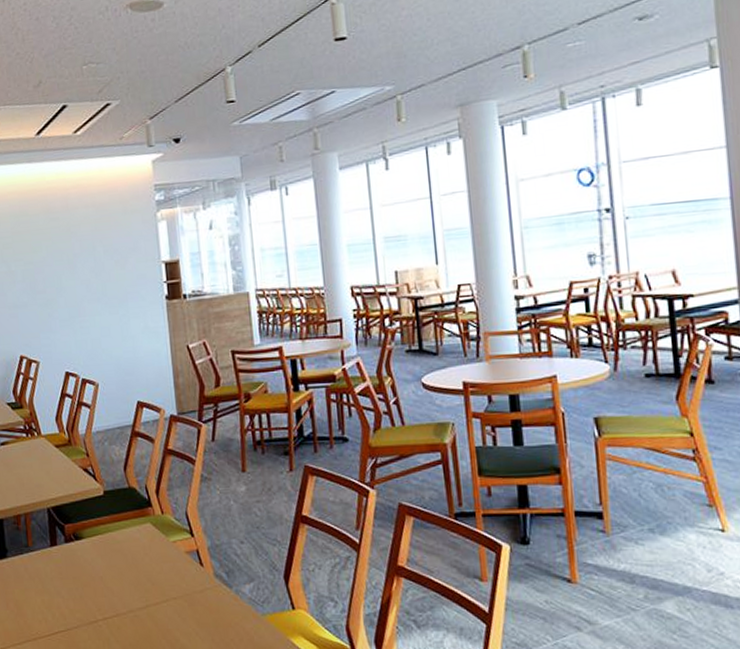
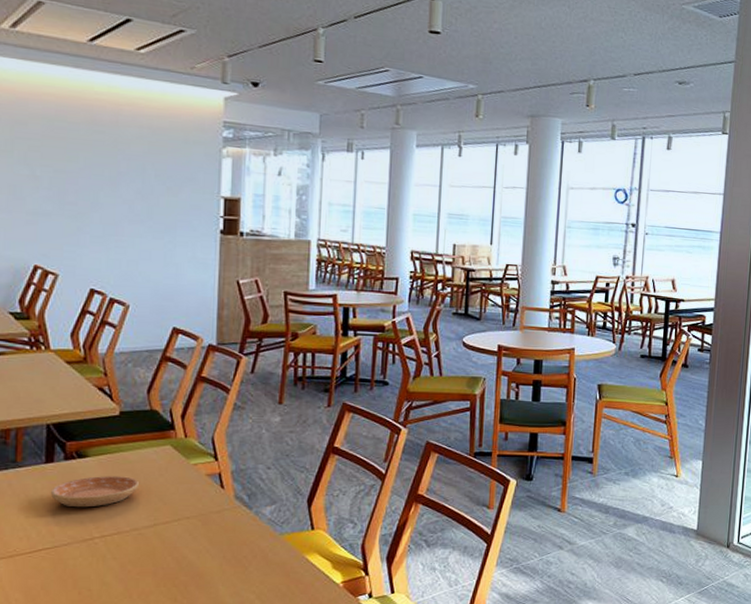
saucer: none [58,557,128,590] -> present [51,476,139,508]

